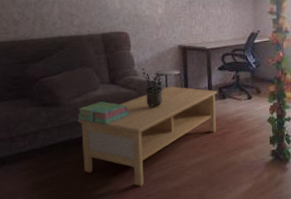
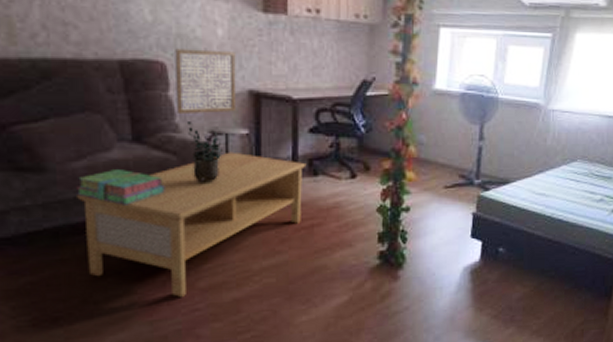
wall art: none [134,21,171,65] -> present [175,47,237,115]

